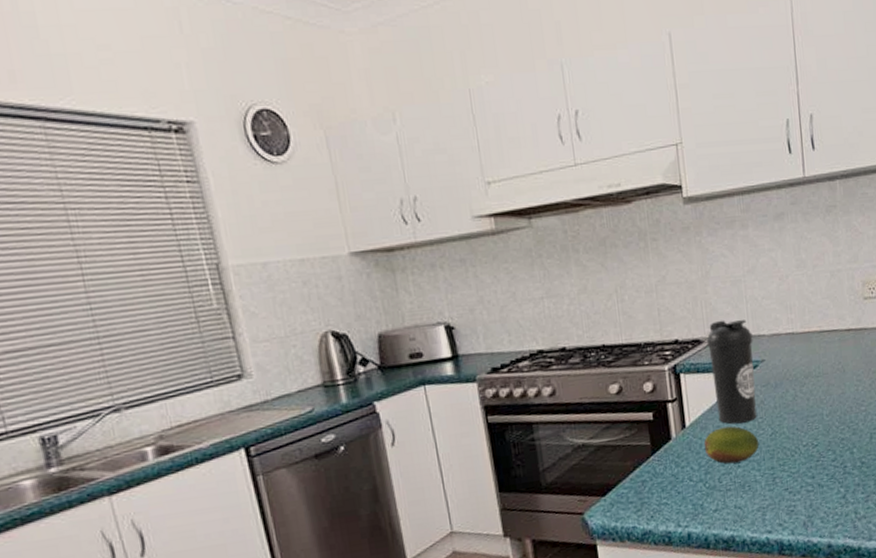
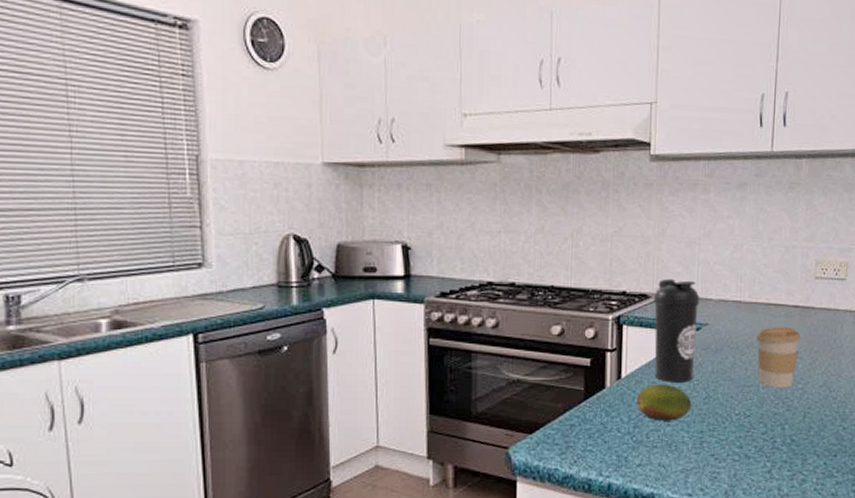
coffee cup: none [813,351,857,414] -> present [755,327,801,388]

